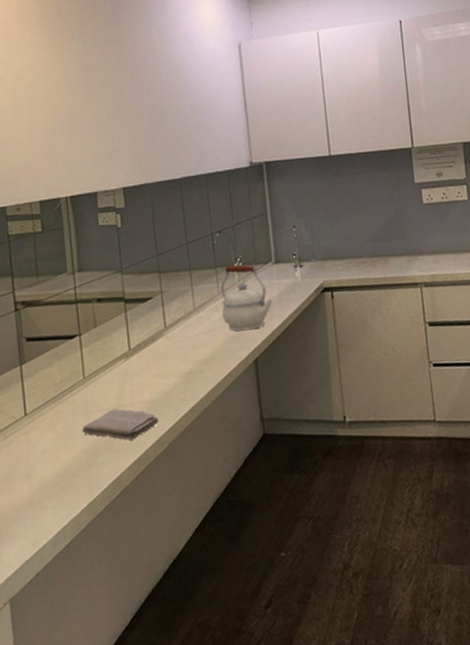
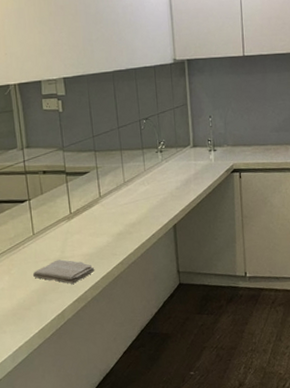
kettle: present [220,265,273,332] -> none [146,147,190,202]

